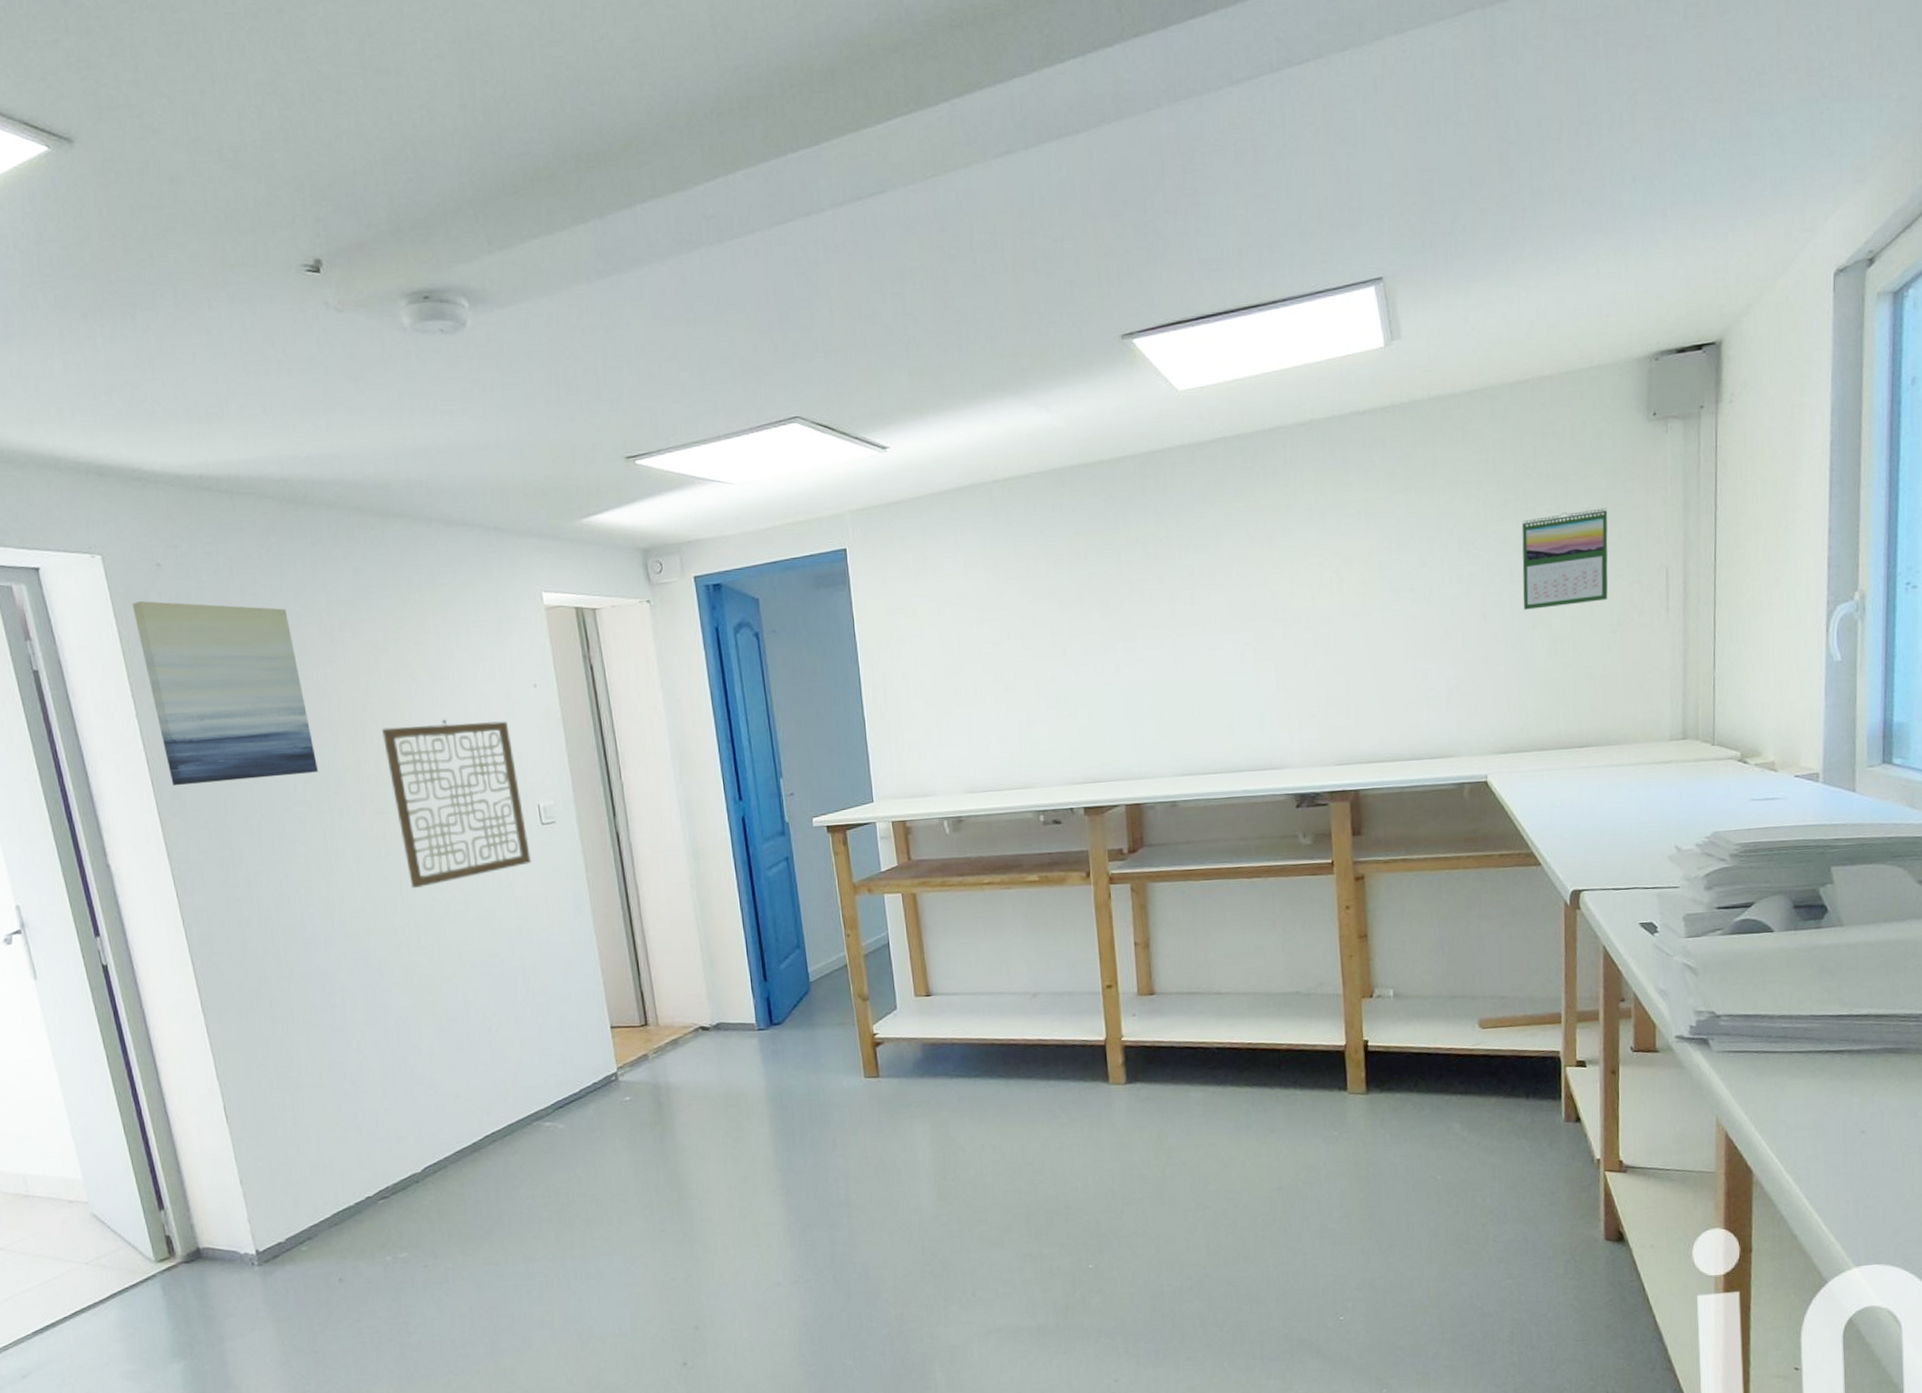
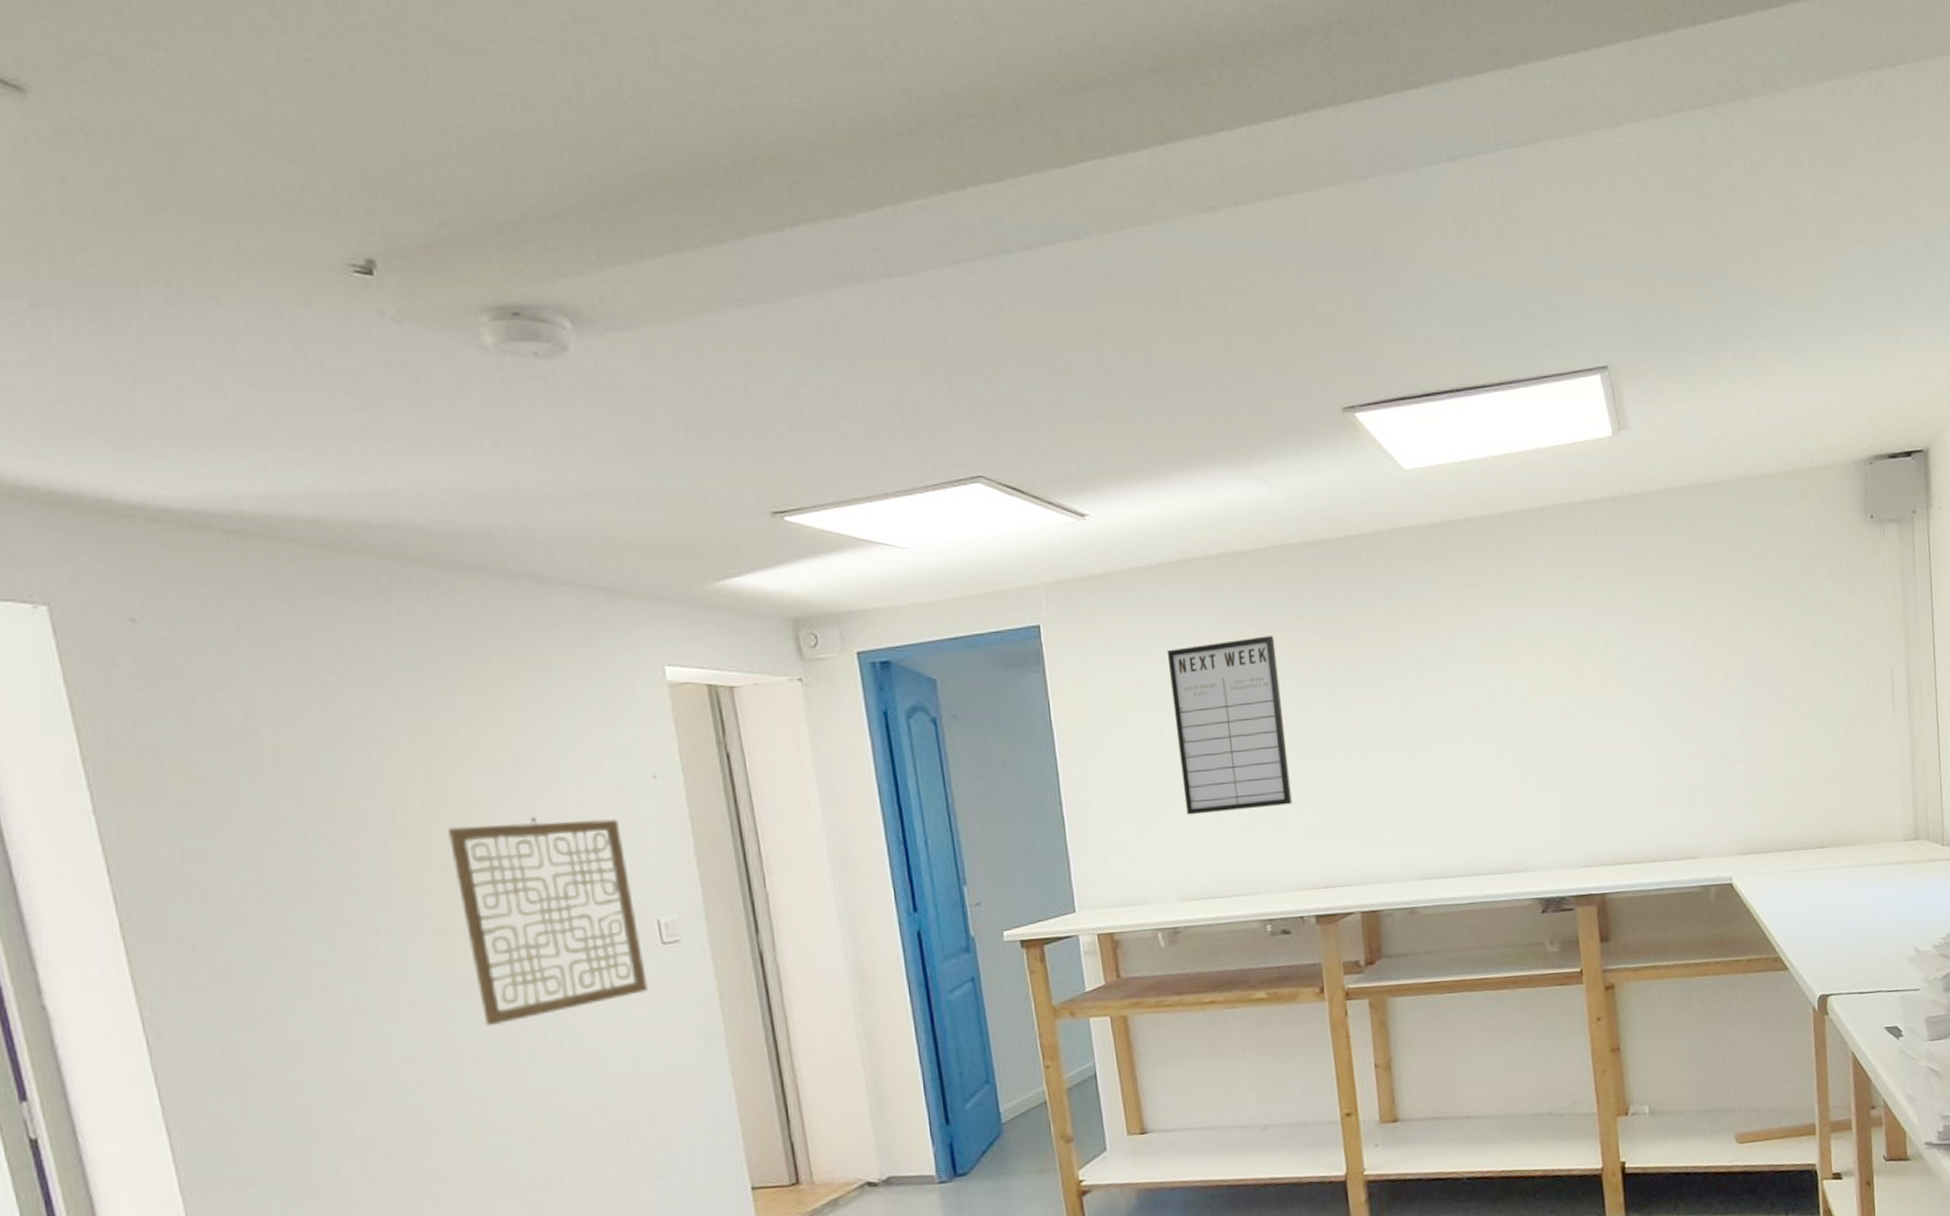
wall art: present [132,601,318,786] -> none [91,665,357,902]
writing board: none [956,552,1065,717] -> present [1166,636,1292,815]
calendar: present [1521,508,1608,610] -> none [1753,607,1838,708]

